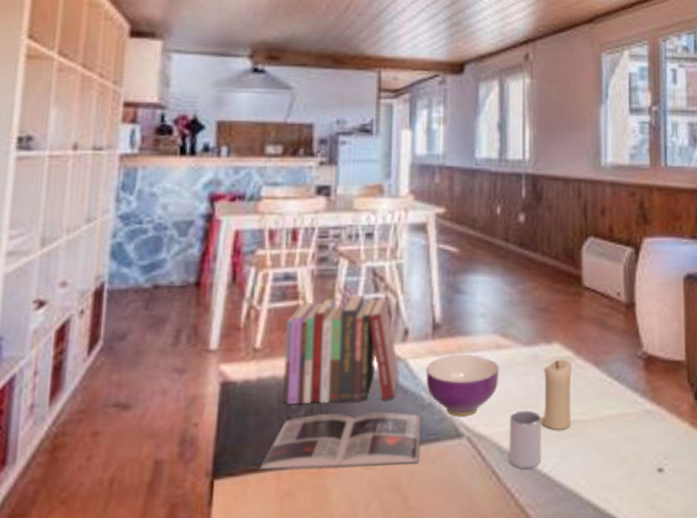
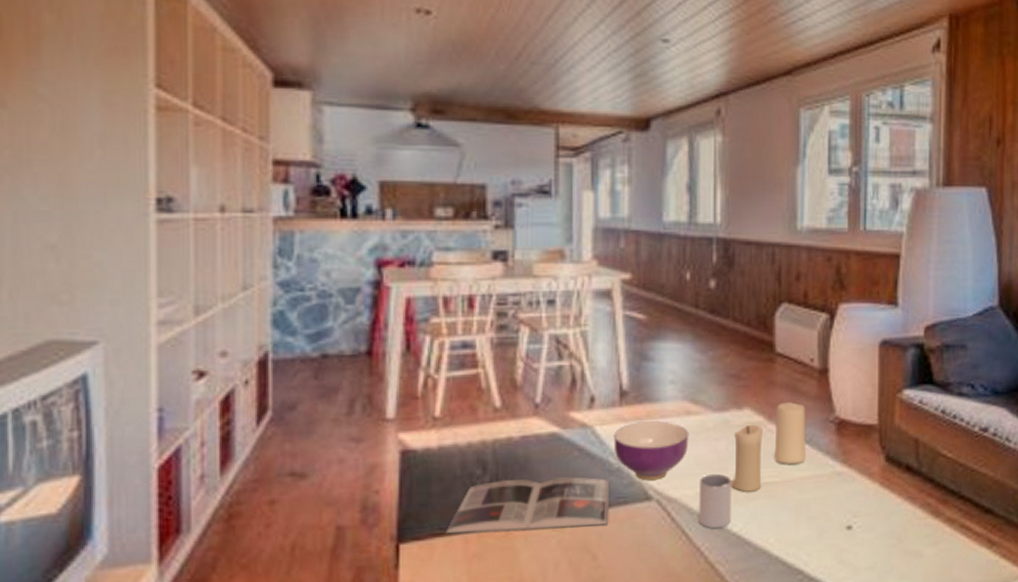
books: present [283,294,399,405] -> none [466,362,586,472]
candle: none [583,337,615,402] -> present [774,402,806,465]

